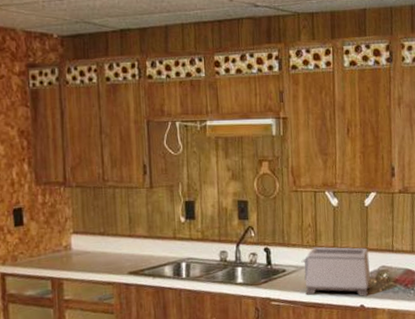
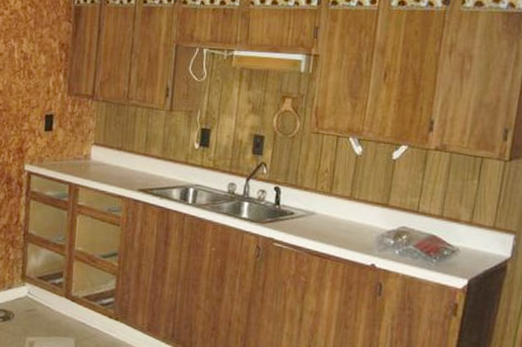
toaster: present [301,246,371,297] -> none [312,194,389,257]

